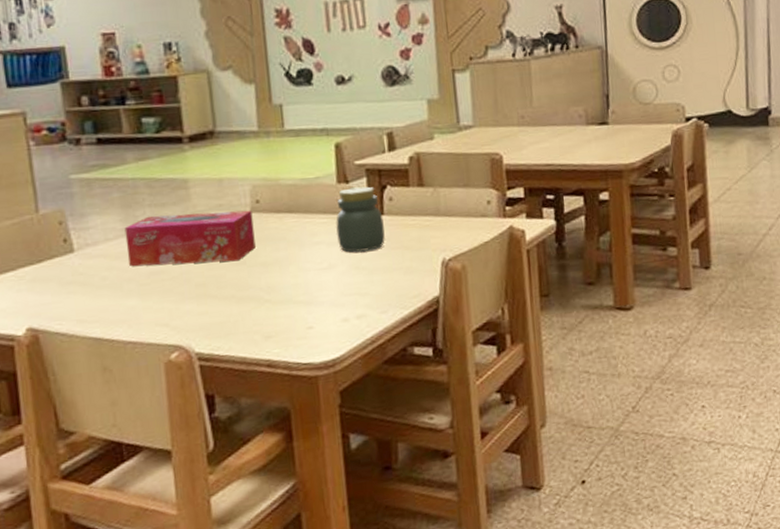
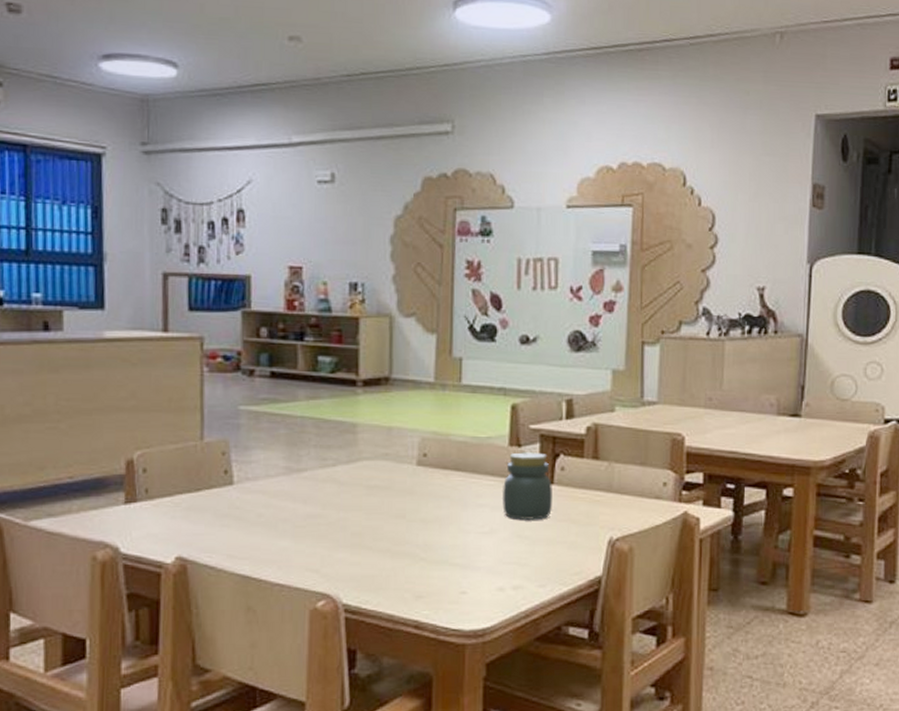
tissue box: present [124,210,256,267] -> none [286,457,418,514]

